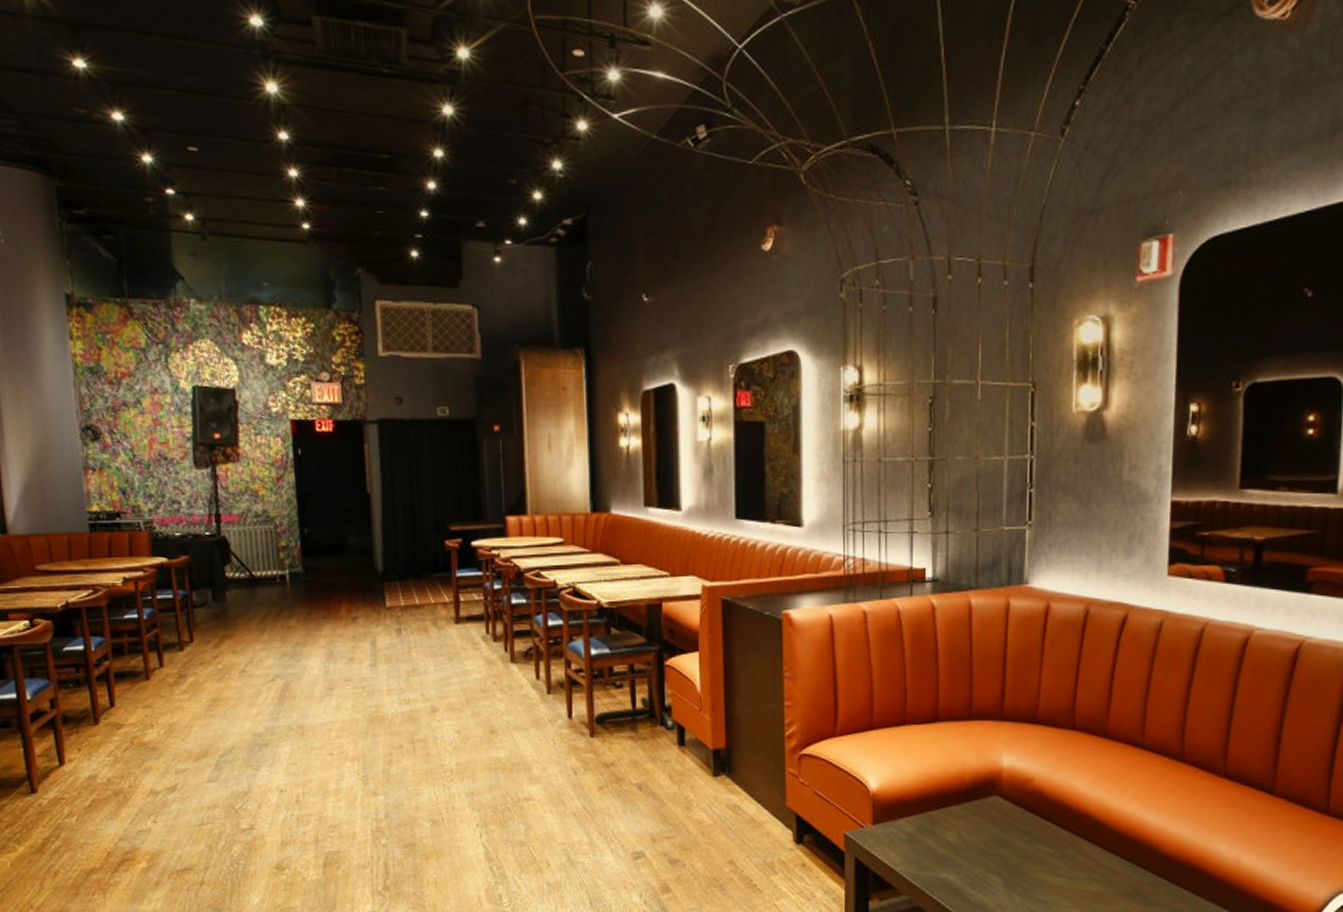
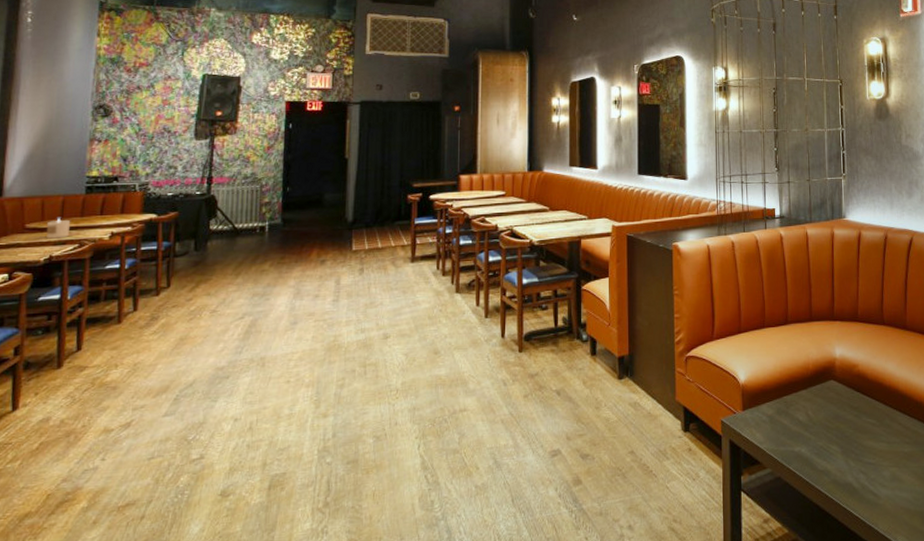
candle: none [56,560,81,584] -> present [46,218,71,240]

